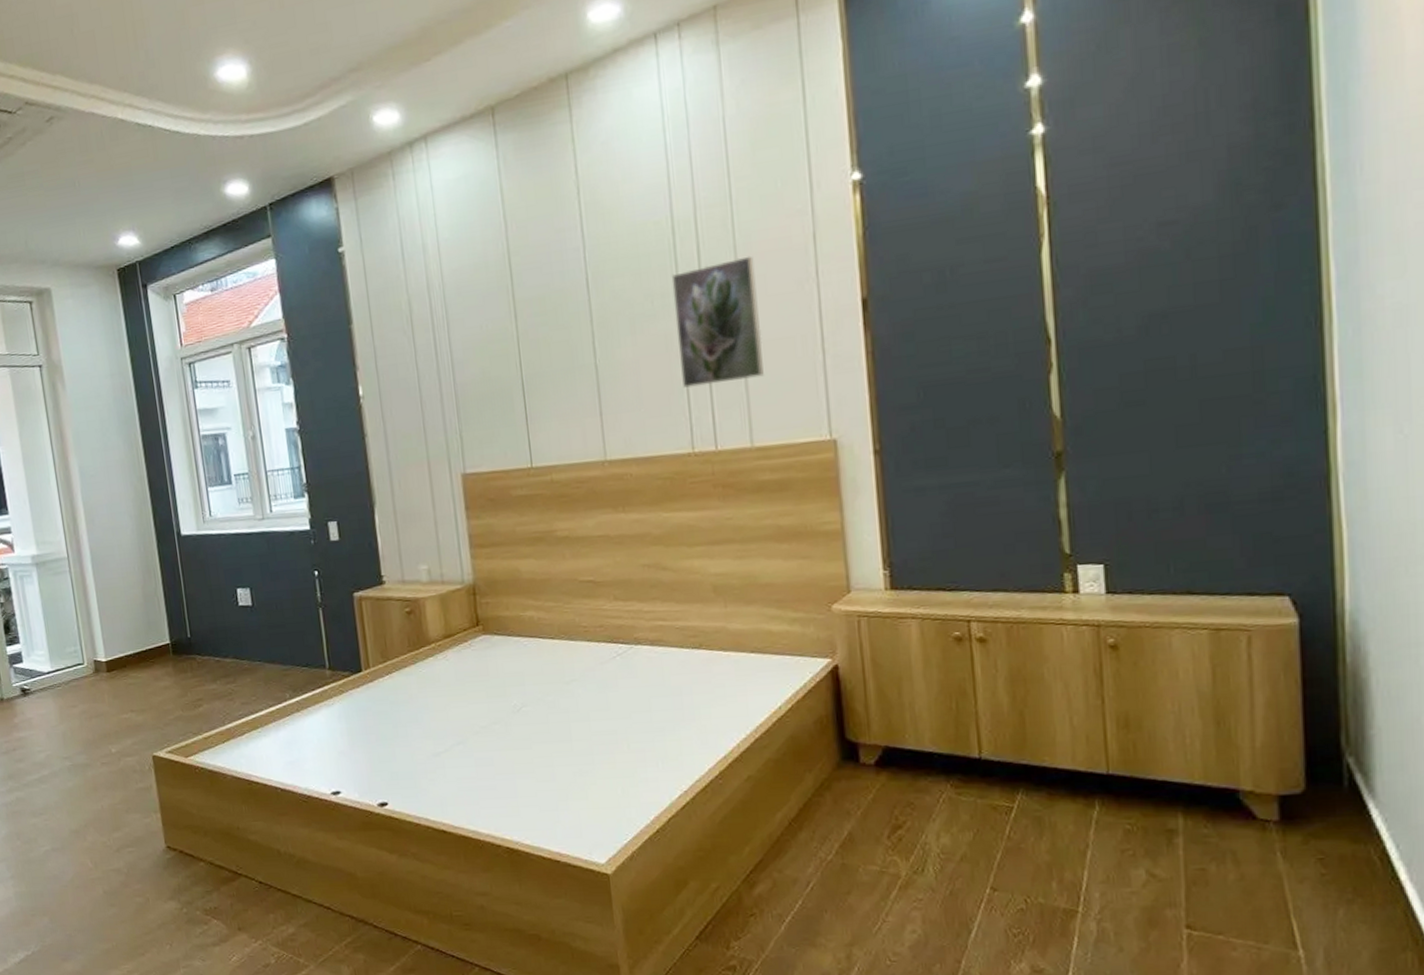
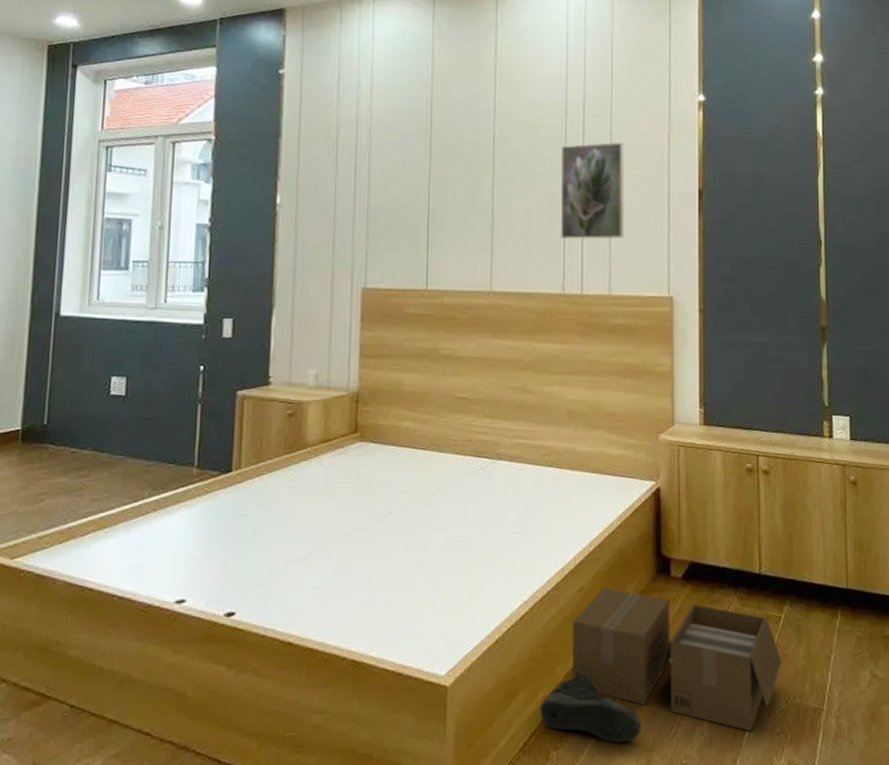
sneaker: none [714,865,837,936] -> present [540,673,642,743]
cardboard box: none [742,776,1017,932] -> present [571,588,782,732]

